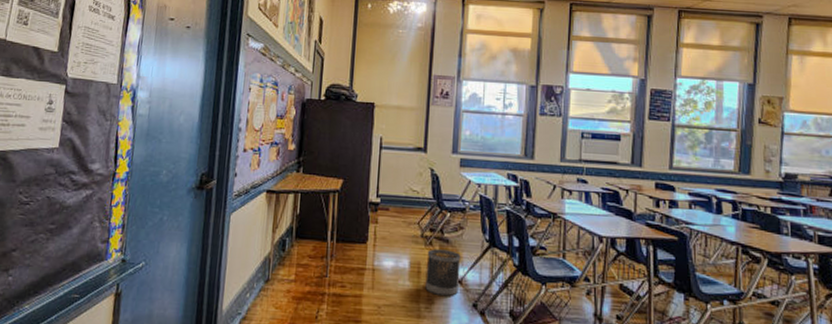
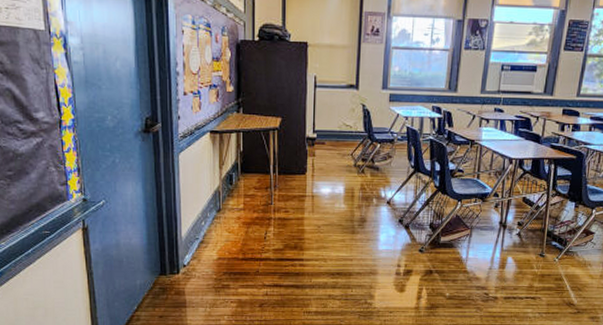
wastebasket: present [425,249,461,296] -> none [358,176,389,214]

